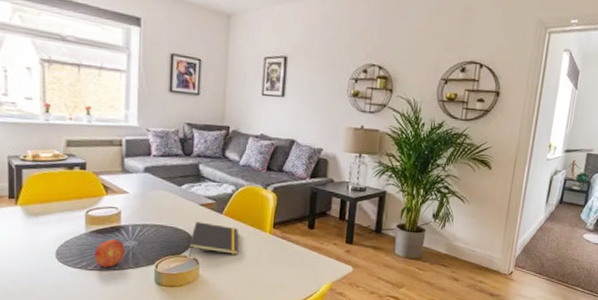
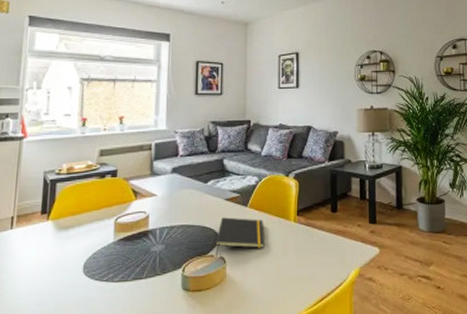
fruit: present [95,238,125,268] -> none [122,244,152,277]

